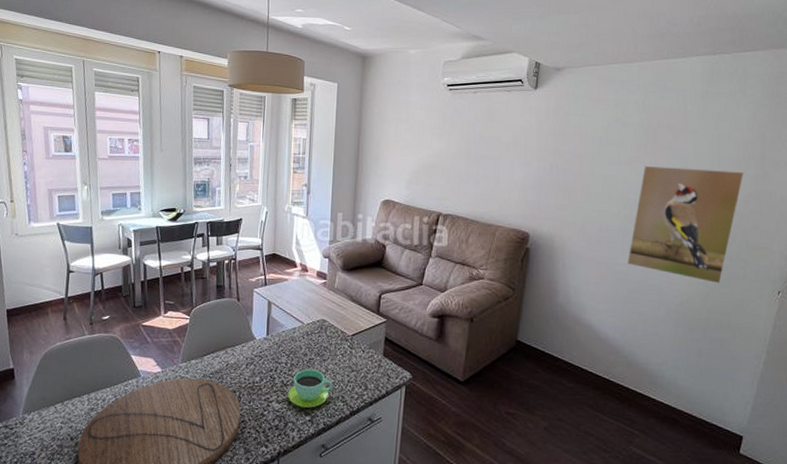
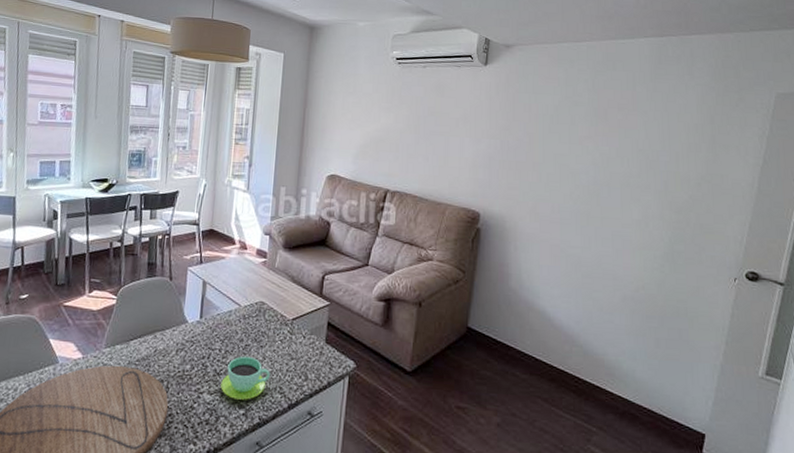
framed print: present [627,165,744,284] -> none [581,145,696,270]

